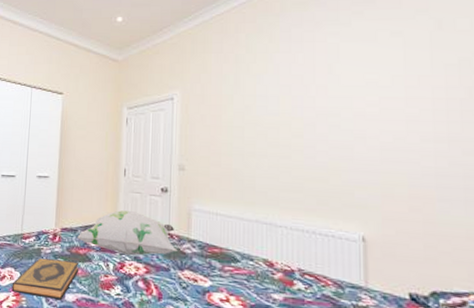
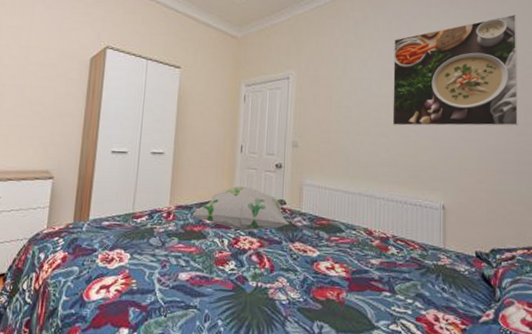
hardback book: present [11,258,80,301] -> none [120,237,194,280]
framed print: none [294,9,467,146] -> present [392,14,519,126]

